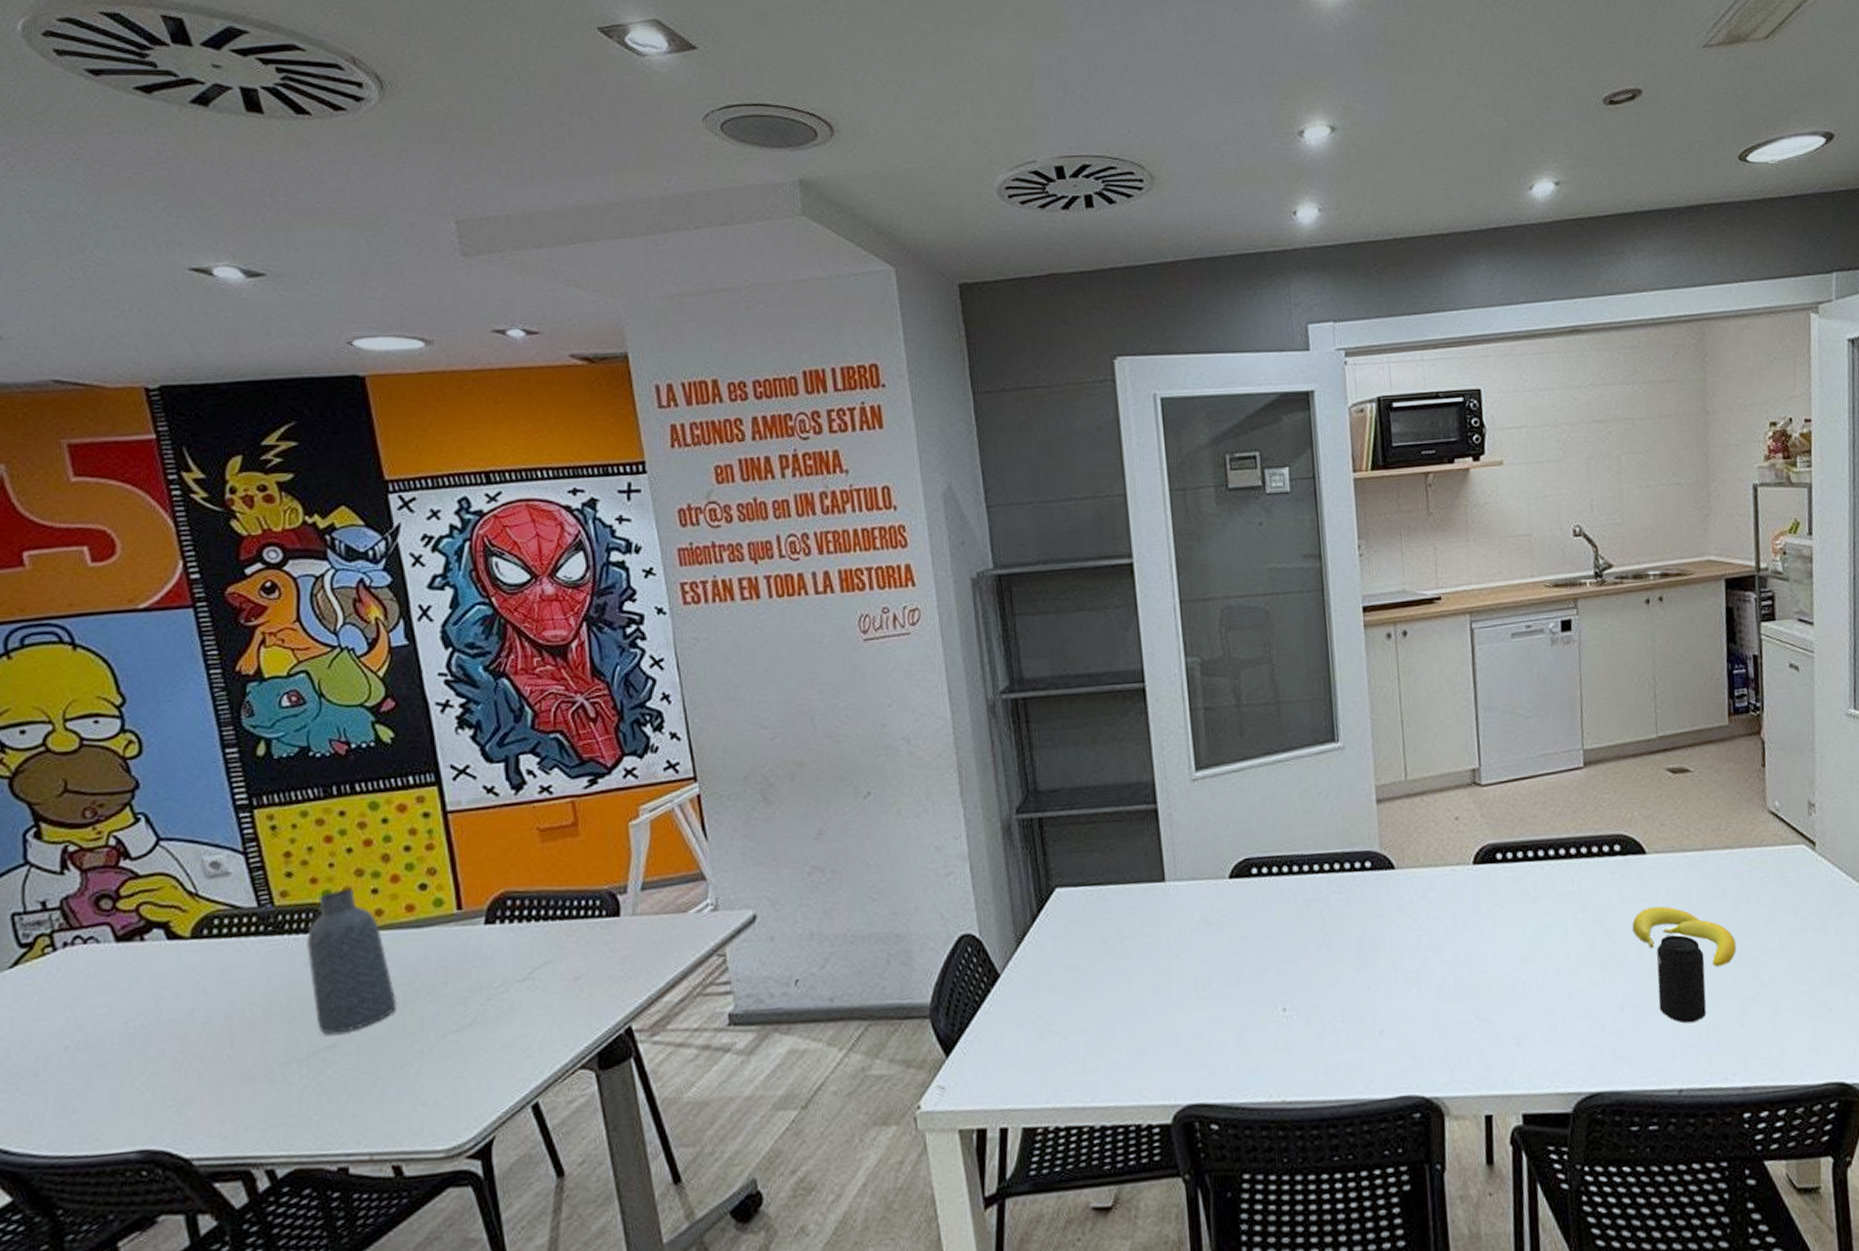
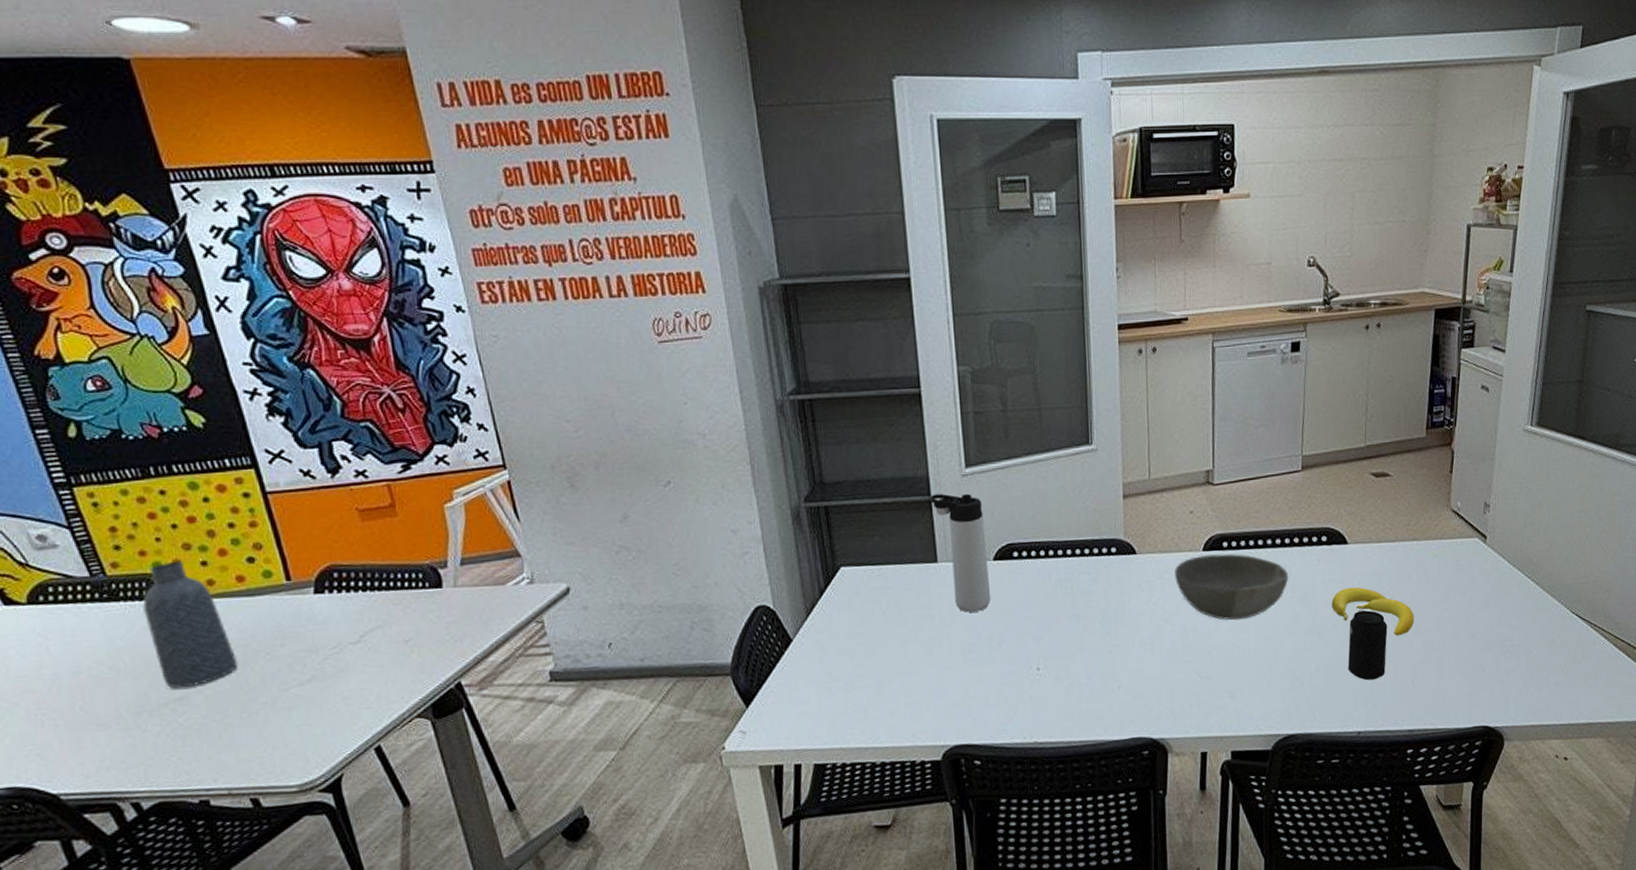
thermos bottle: none [1156,801,1228,941] -> present [930,493,991,613]
bowl: none [1441,867,1578,949] -> present [1175,554,1289,621]

